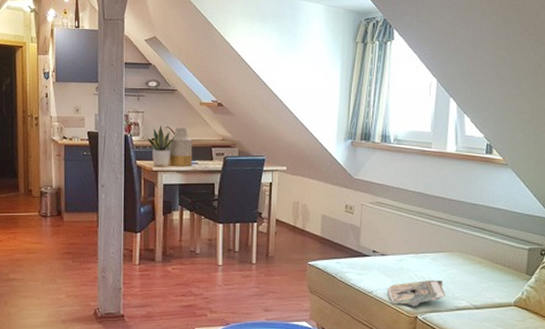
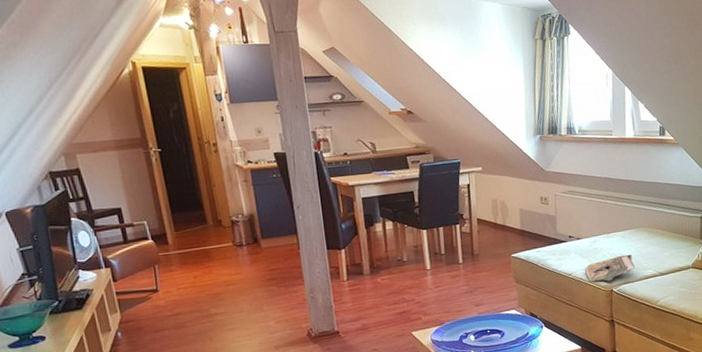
potted plant: present [147,124,177,167] -> none [338,138,370,182]
vase: present [168,127,193,166] -> none [361,138,389,179]

